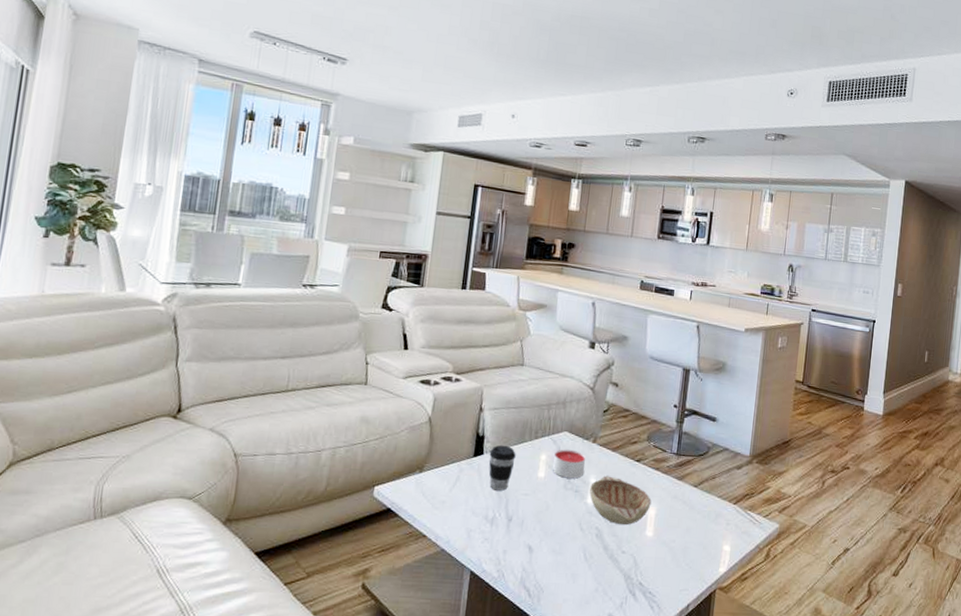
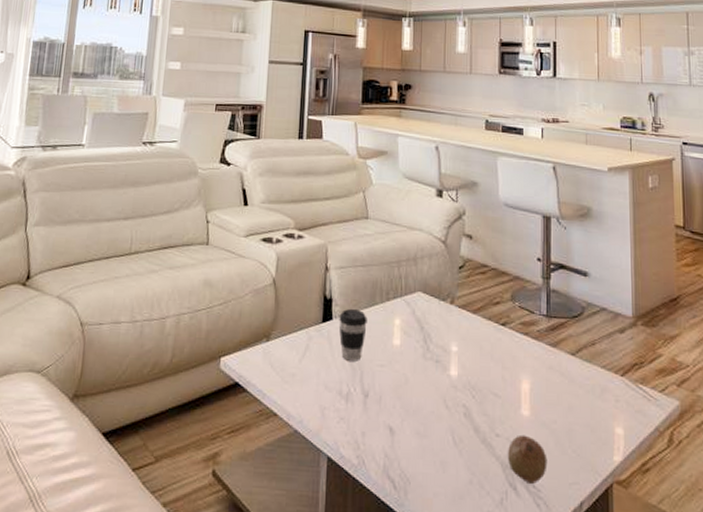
candle: present [553,449,586,479] -> none [409,312,445,347]
decorative bowl: present [589,476,652,525] -> none [452,342,524,402]
fruit: none [630,551,664,590] -> present [508,434,548,484]

